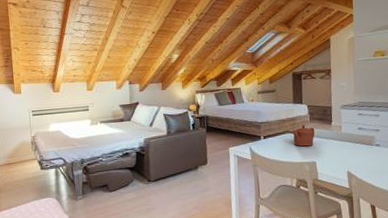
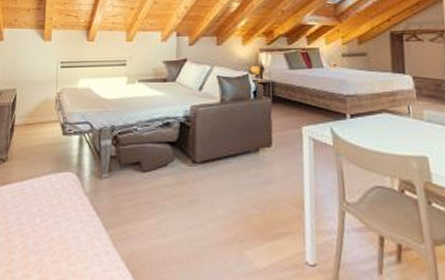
teapot: present [292,124,315,147] -> none [391,102,425,133]

